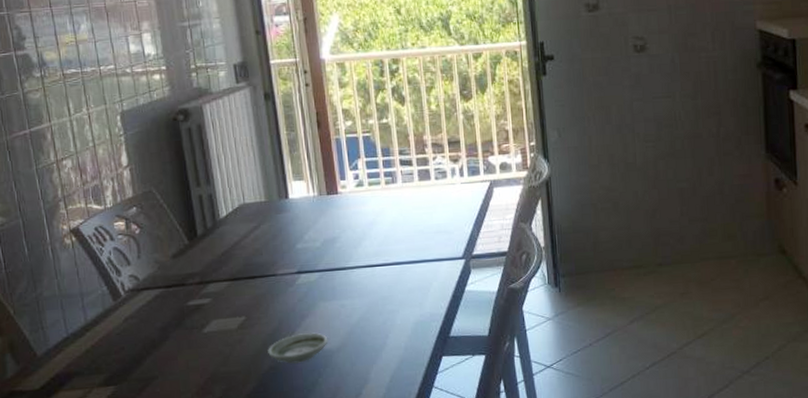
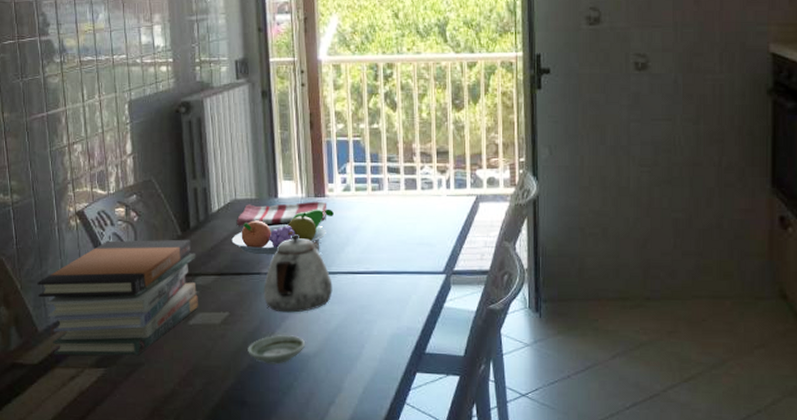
book stack: none [32,247,212,378] -> present [37,239,198,356]
fruit bowl: none [242,205,348,257] -> present [231,209,334,255]
dish towel: none [246,198,341,230] -> present [236,201,327,226]
teapot: none [280,233,352,312] -> present [263,234,333,313]

